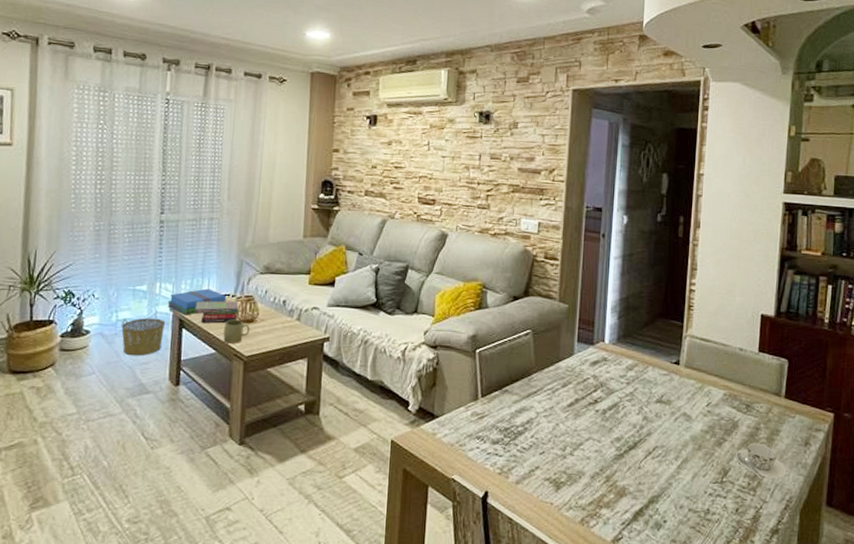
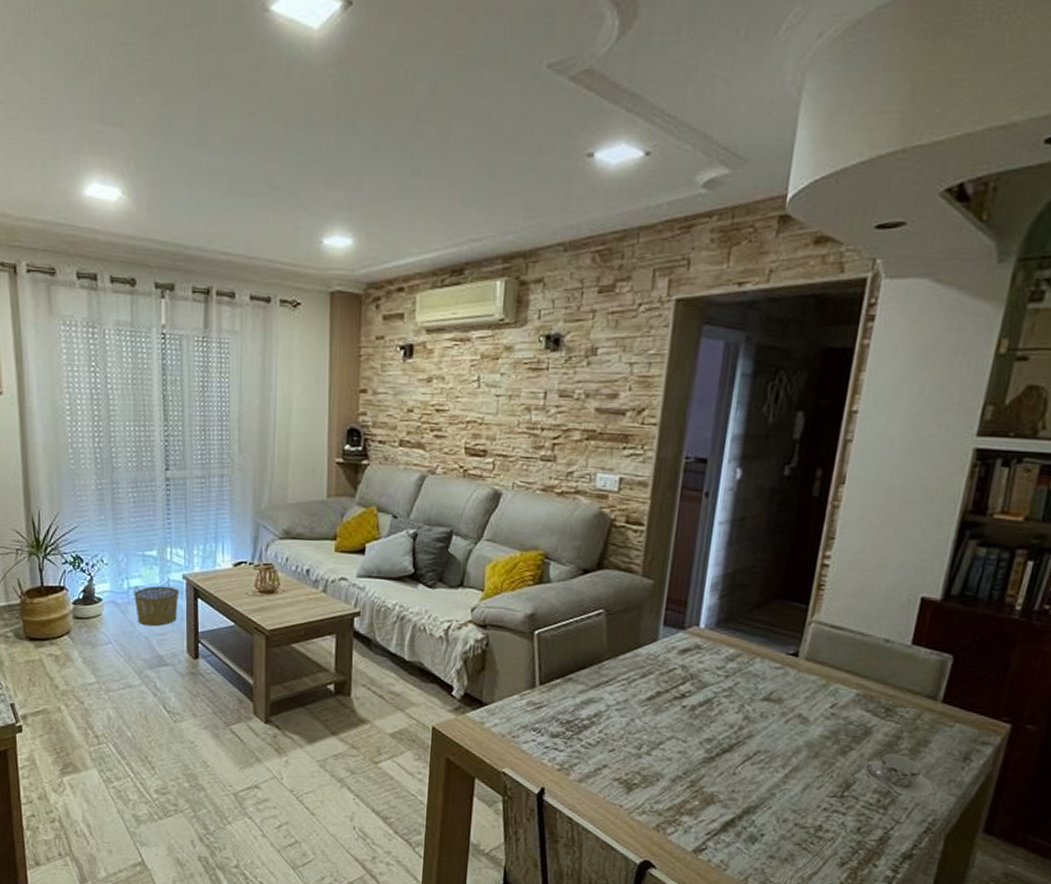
books: present [167,288,227,316] -> none [180,555,243,584]
books: present [194,301,239,324] -> none [209,568,257,594]
mug: present [223,319,250,344] -> none [242,589,271,616]

